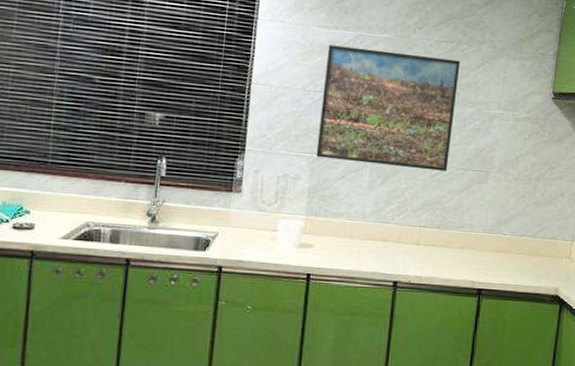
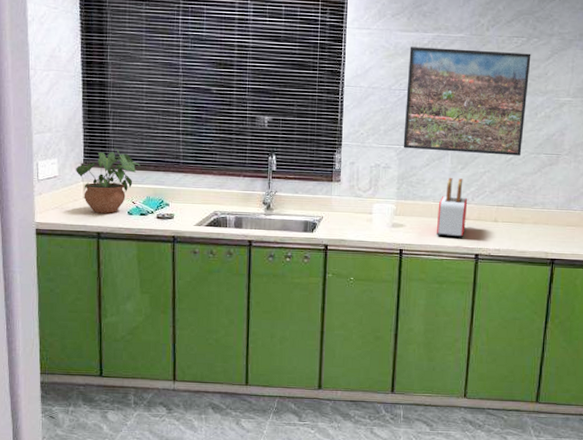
toaster: none [349,192,387,262] -> present [436,177,468,238]

